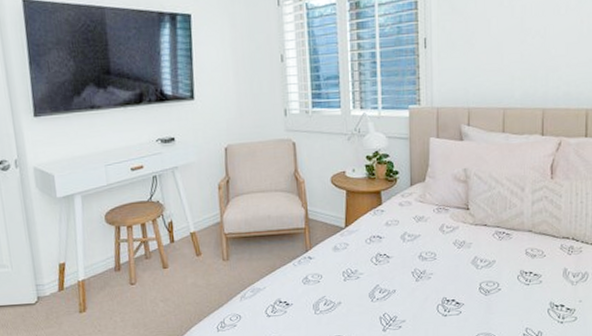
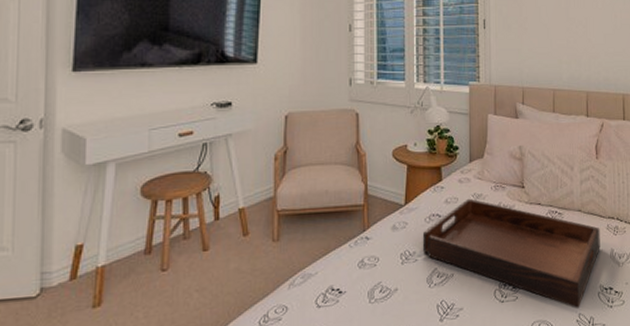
serving tray: none [363,221,552,323] -> present [422,198,600,308]

